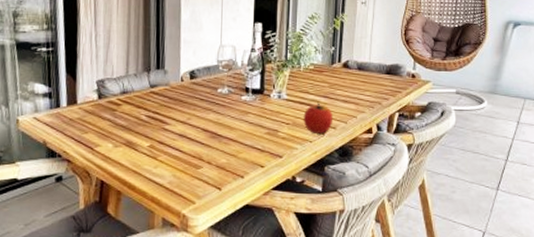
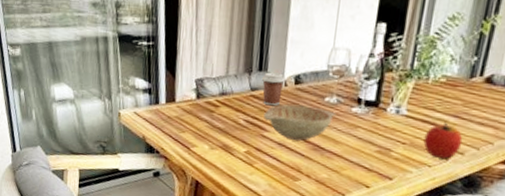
coffee cup: none [159,69,181,101] -> present [261,72,285,106]
decorative bowl: none [164,97,229,130] -> present [263,104,336,141]

